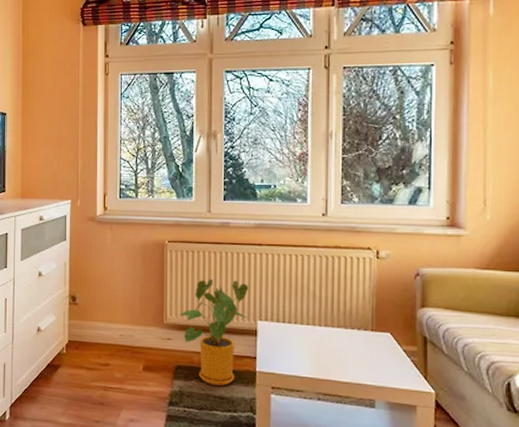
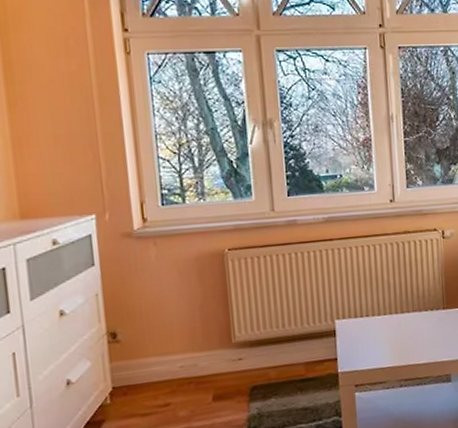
house plant: present [179,279,249,386] -> none [249,281,326,398]

